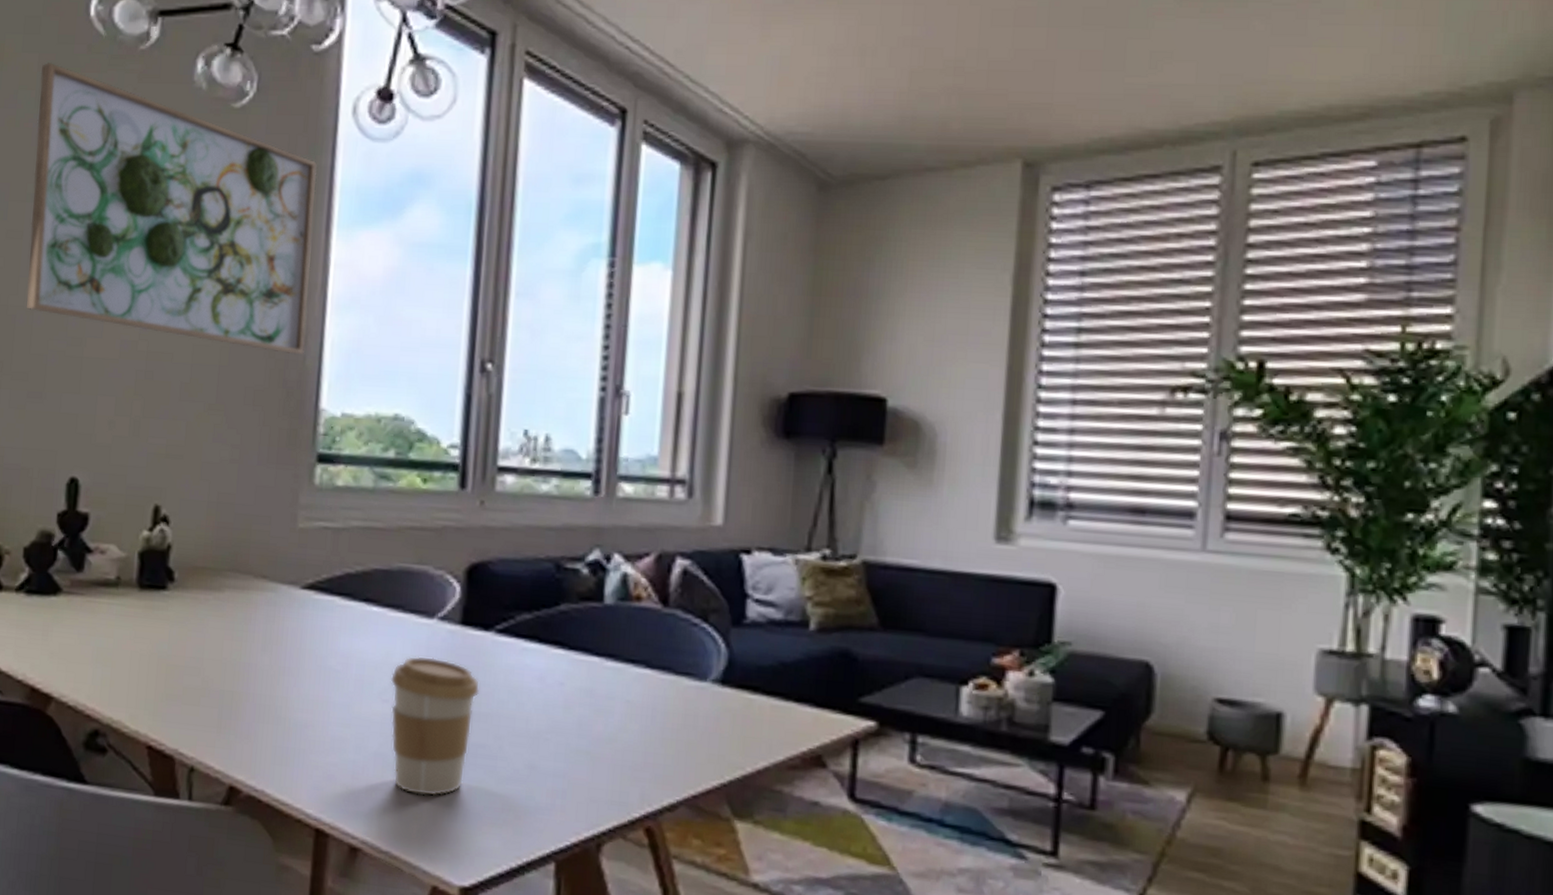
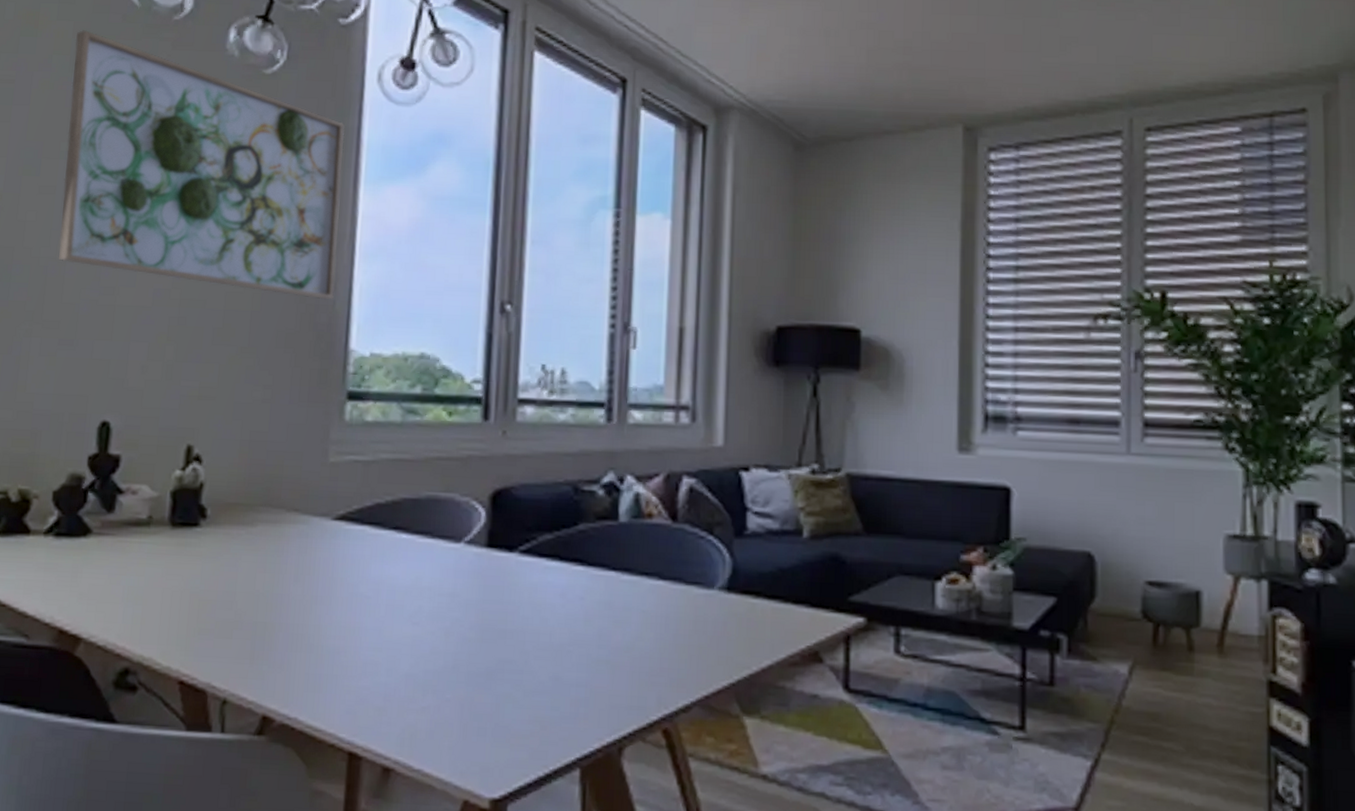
coffee cup: present [390,656,480,796] -> none [420,579,506,713]

